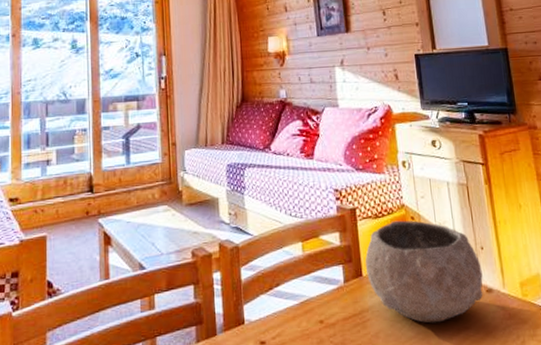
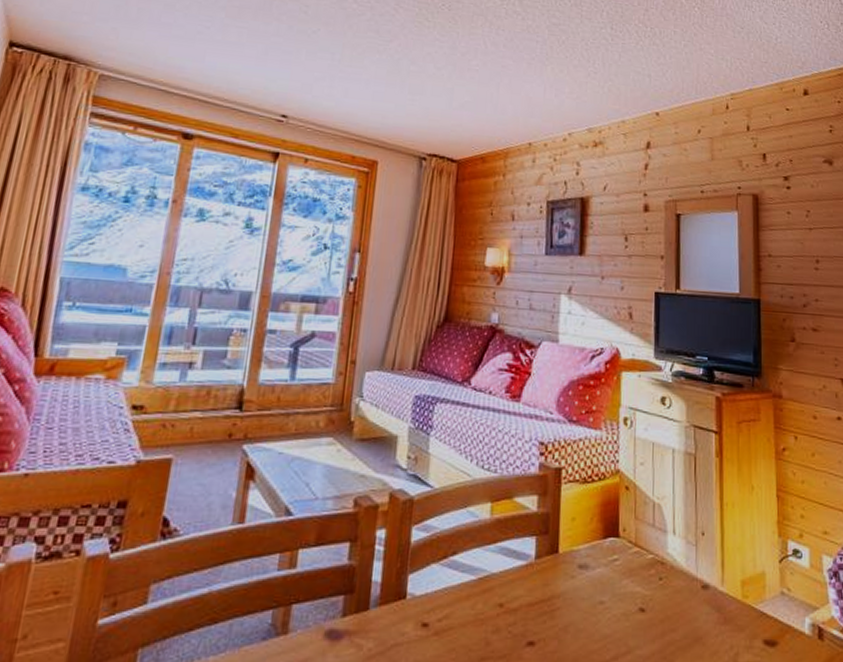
bowl: present [365,220,483,323] -> none [563,489,700,621]

